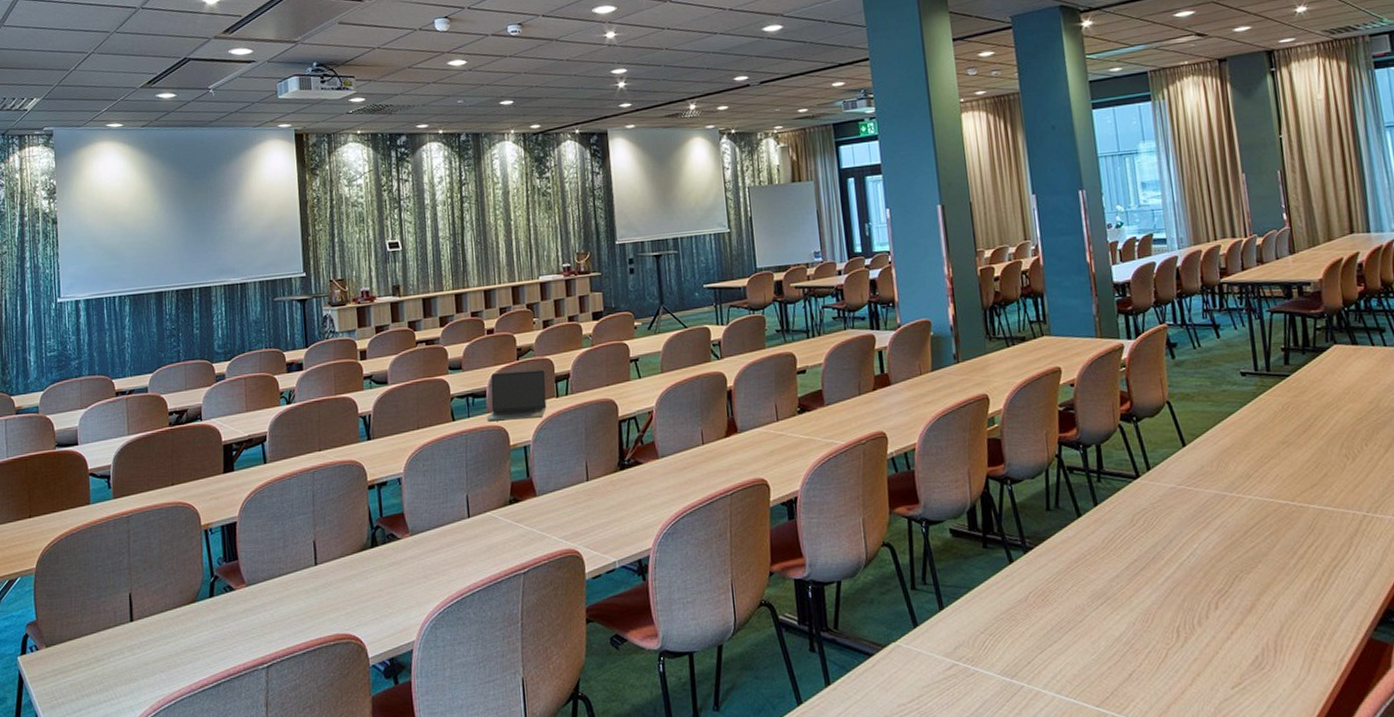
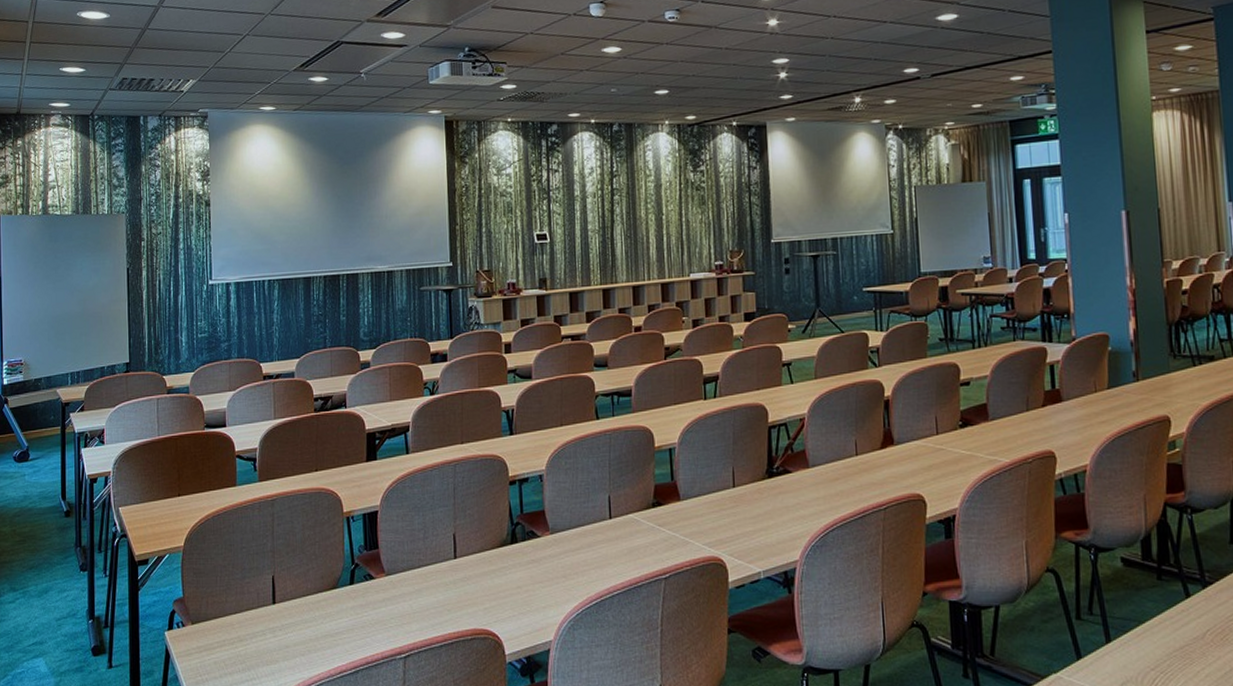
laptop: present [487,369,547,422] -> none [632,370,694,422]

